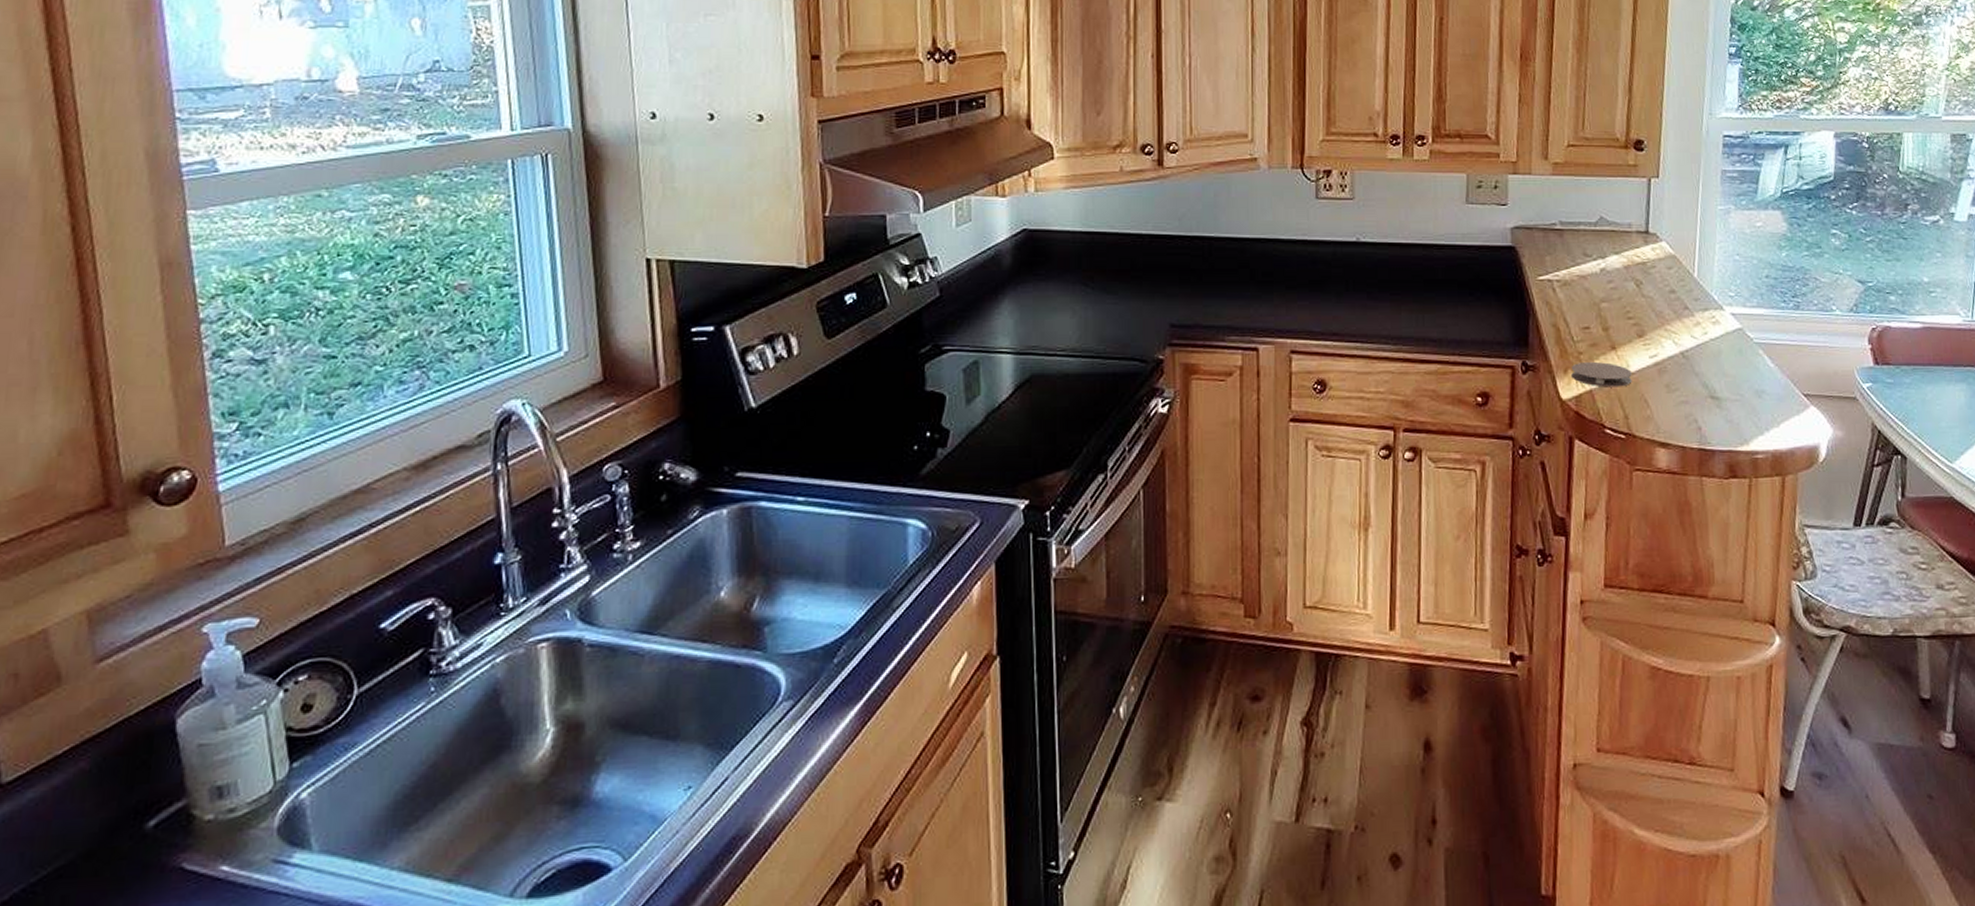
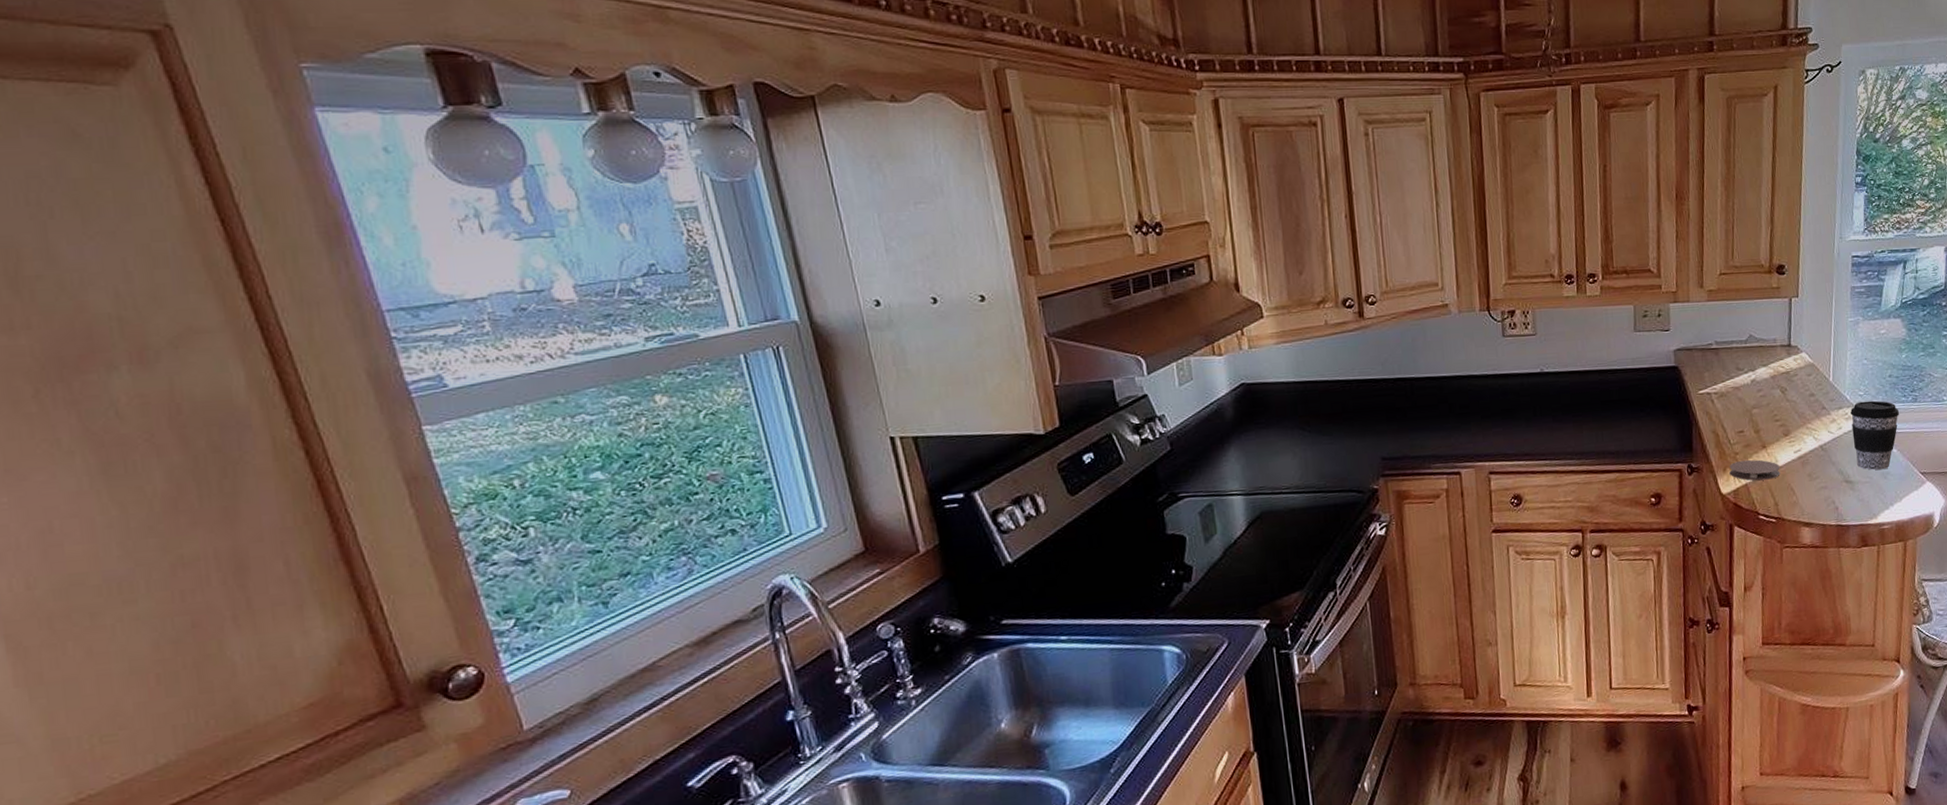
coffee cup: none [1717,304,1778,387] -> present [1850,400,1899,470]

